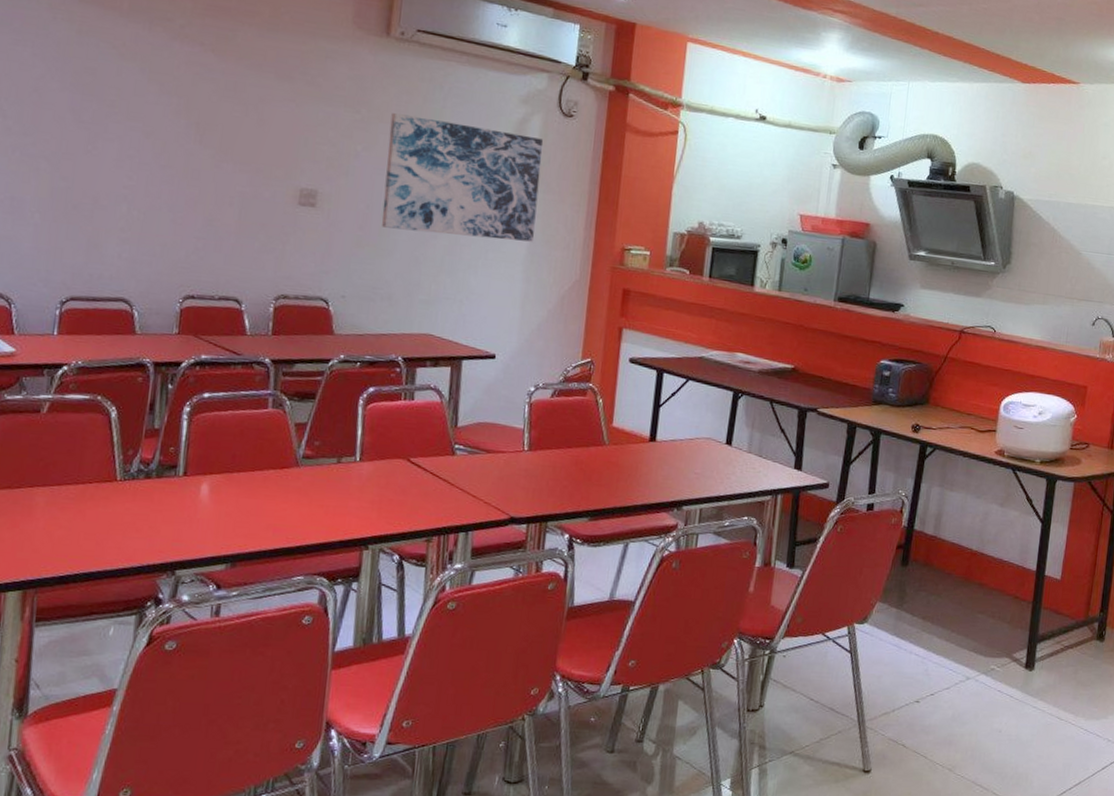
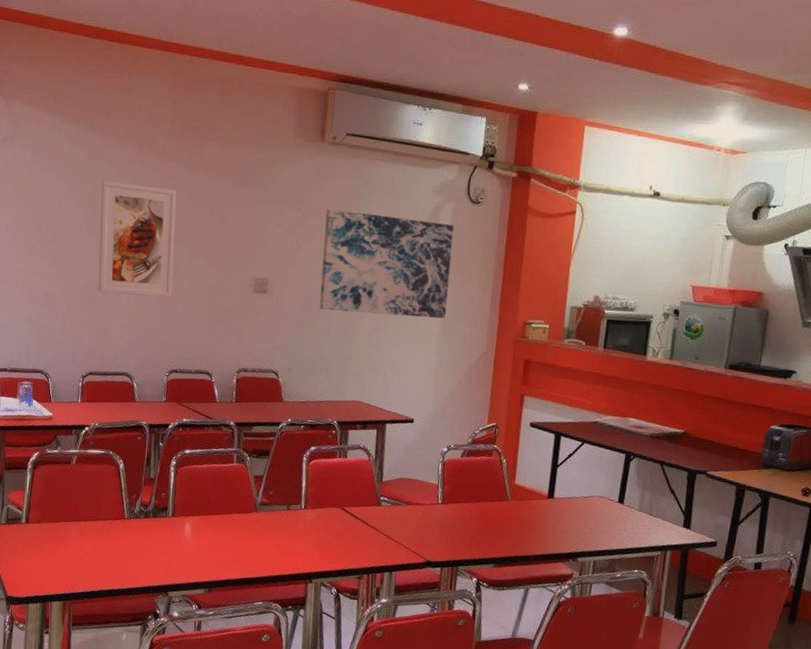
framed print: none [86,62,200,209] -> present [98,180,177,298]

